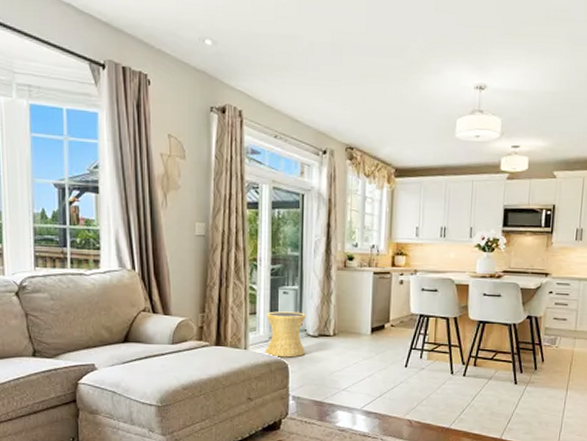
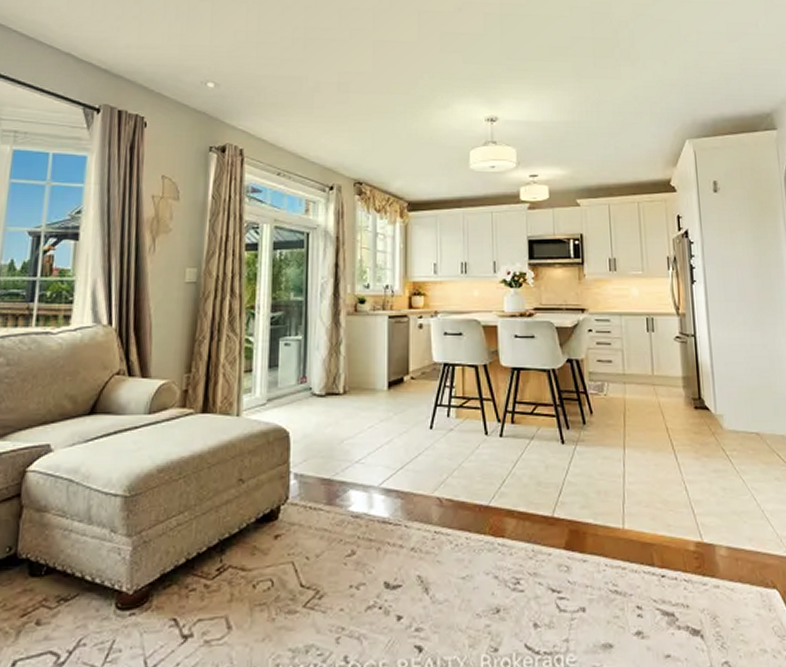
side table: present [264,311,307,358] -> none [261,367,312,424]

